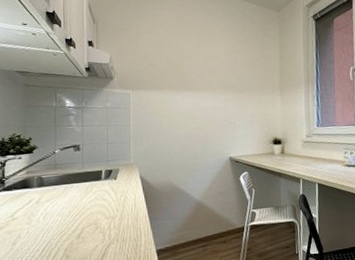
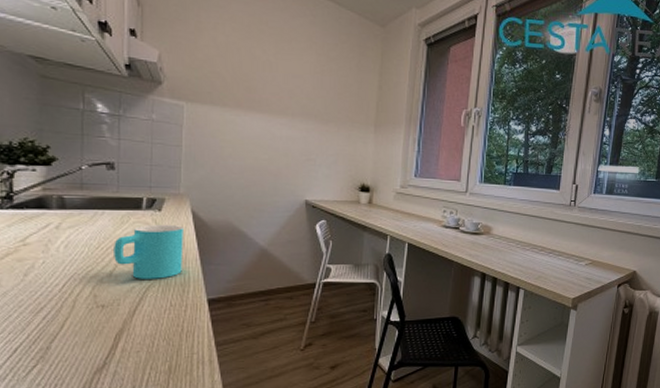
cup: none [81,190,135,239] -> present [114,225,184,279]

